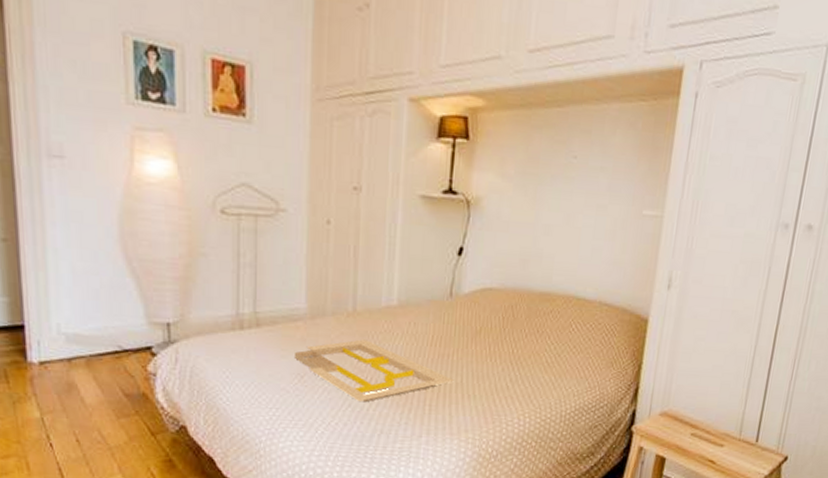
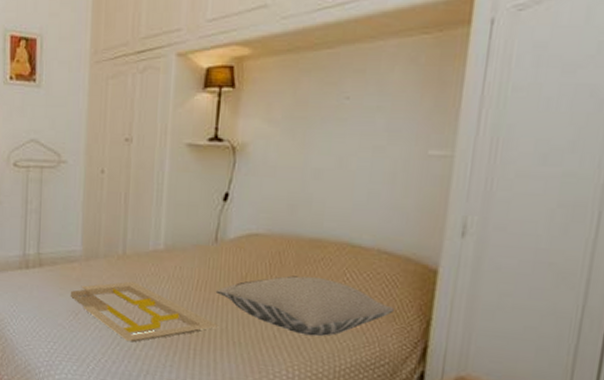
pillow: none [450,328,612,385] -> present [215,275,394,337]

